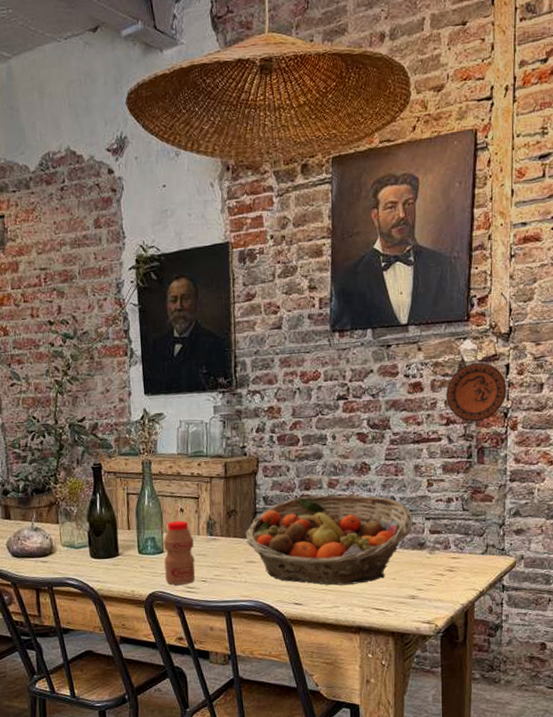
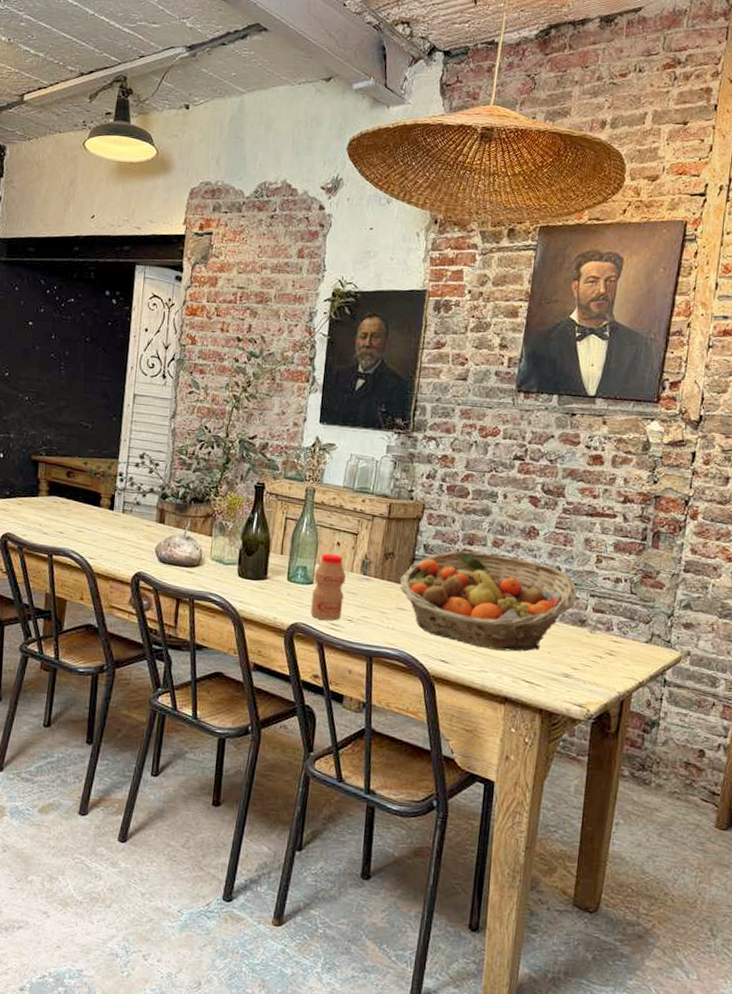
decorative plate: present [445,362,507,422] -> none [626,444,691,505]

